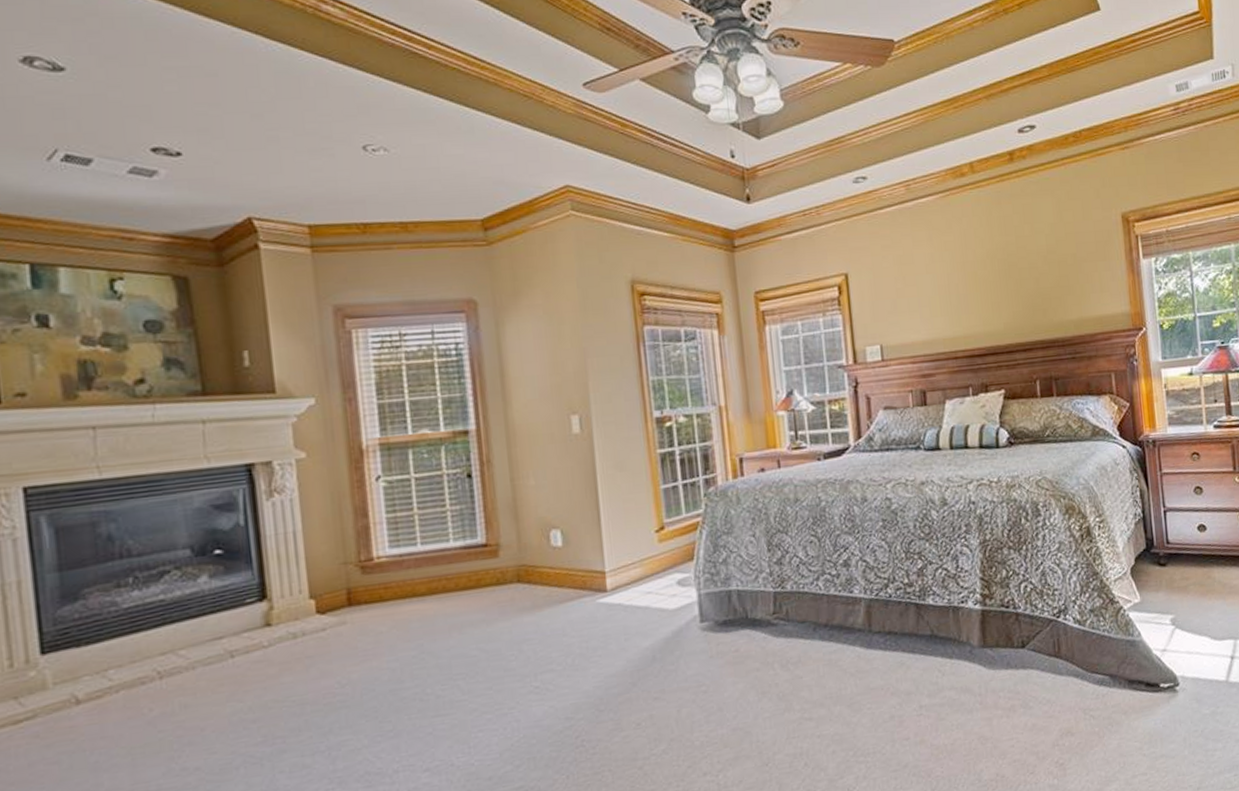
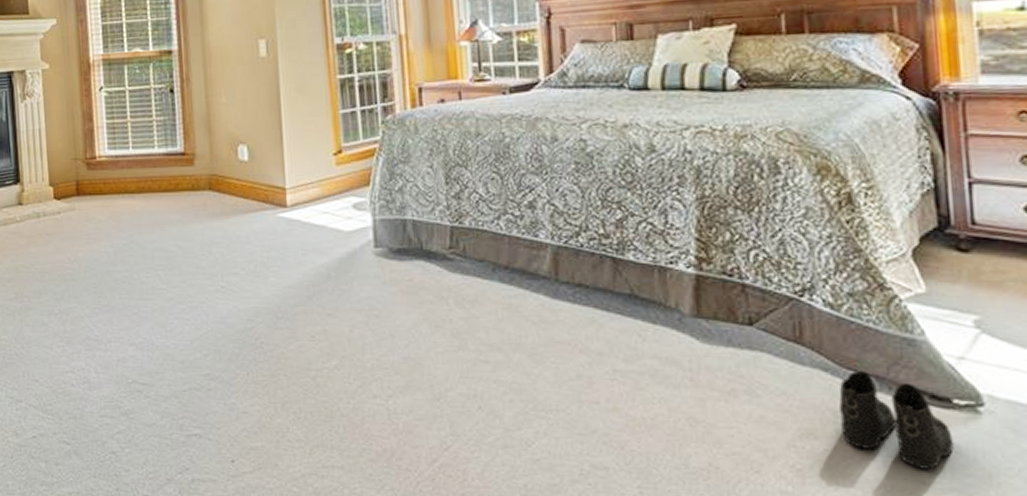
boots: none [1087,672,1162,744] -> present [839,371,954,469]

